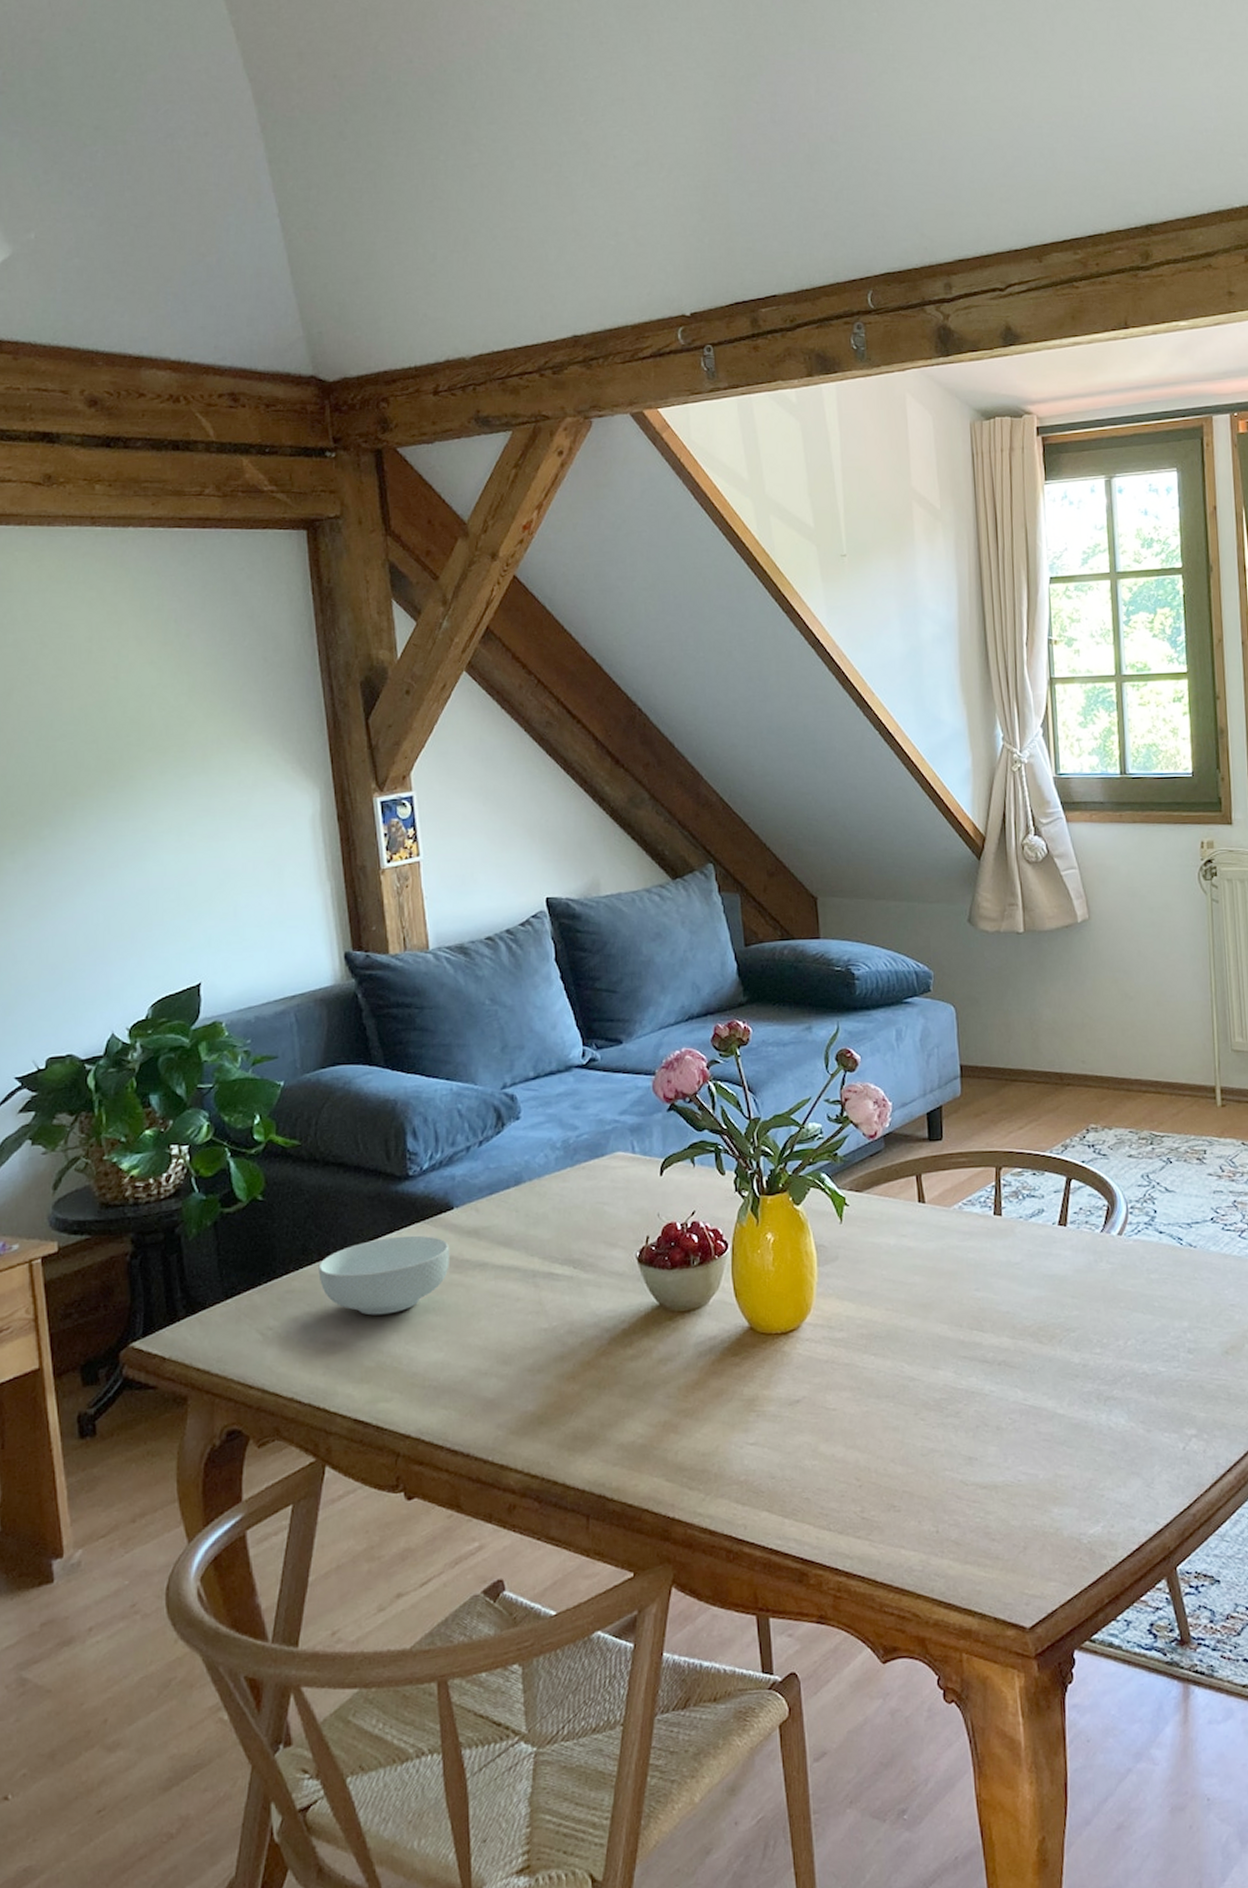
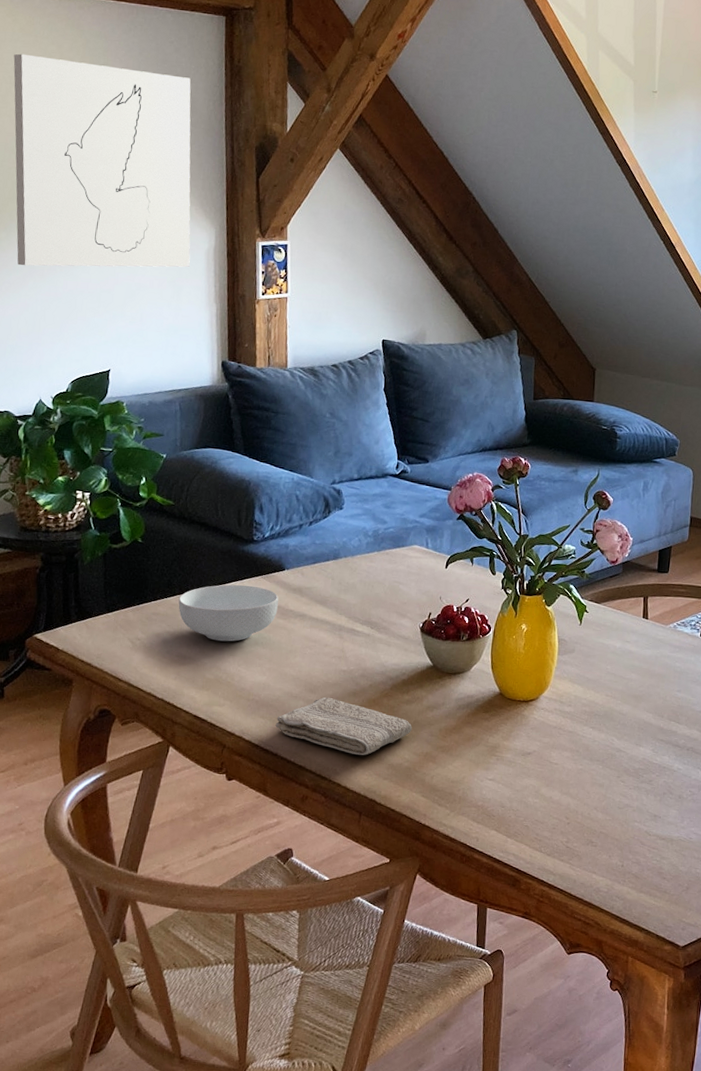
wall art: none [43,605,291,867] -> present [13,53,191,268]
washcloth: none [462,1367,643,1439] -> present [275,697,413,756]

